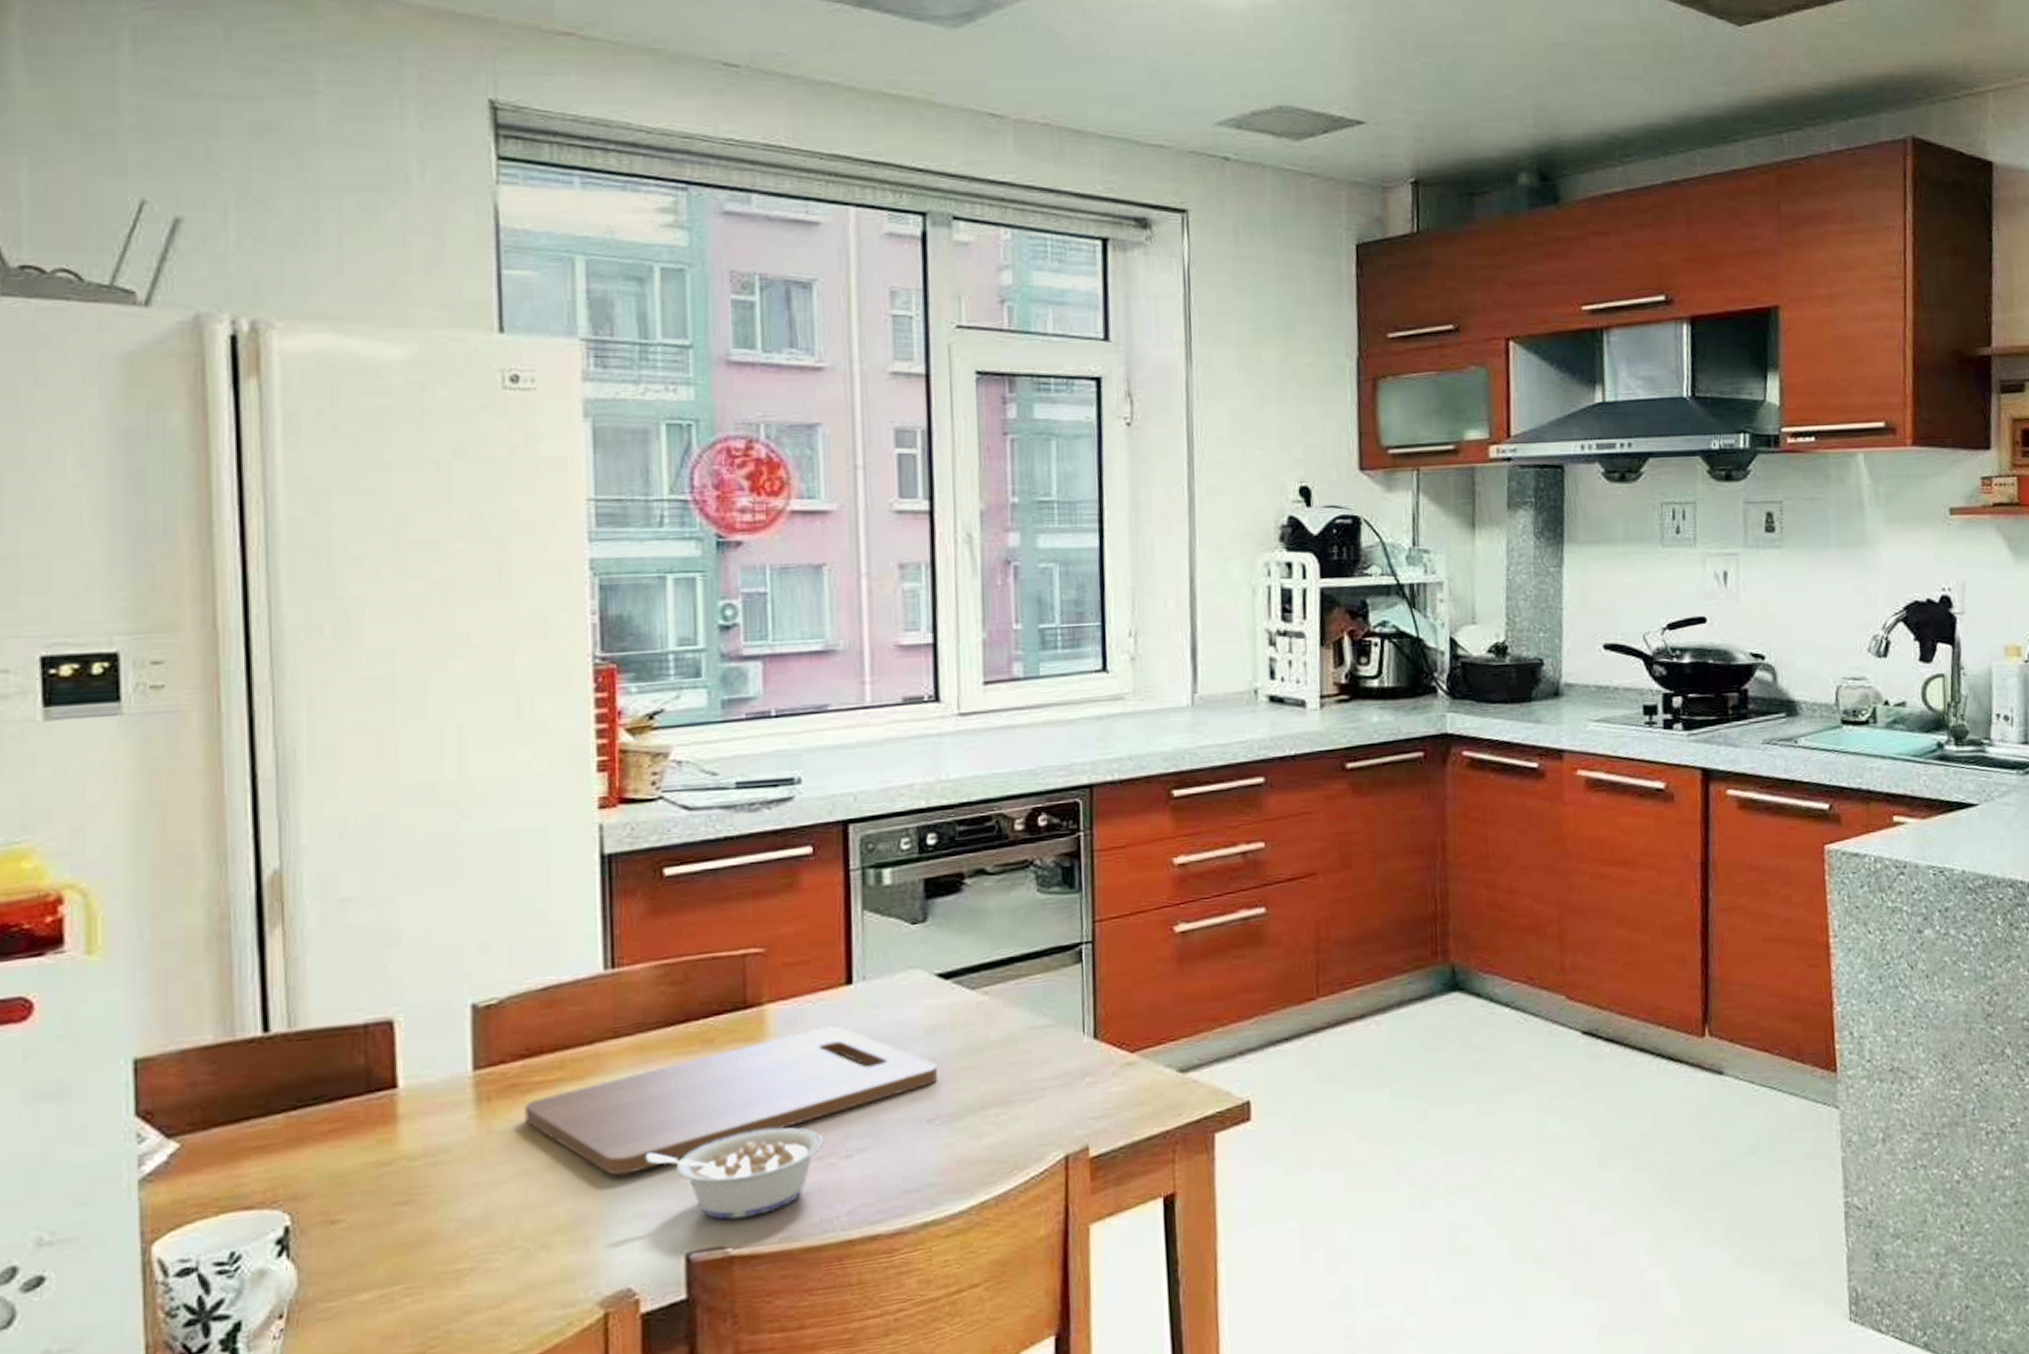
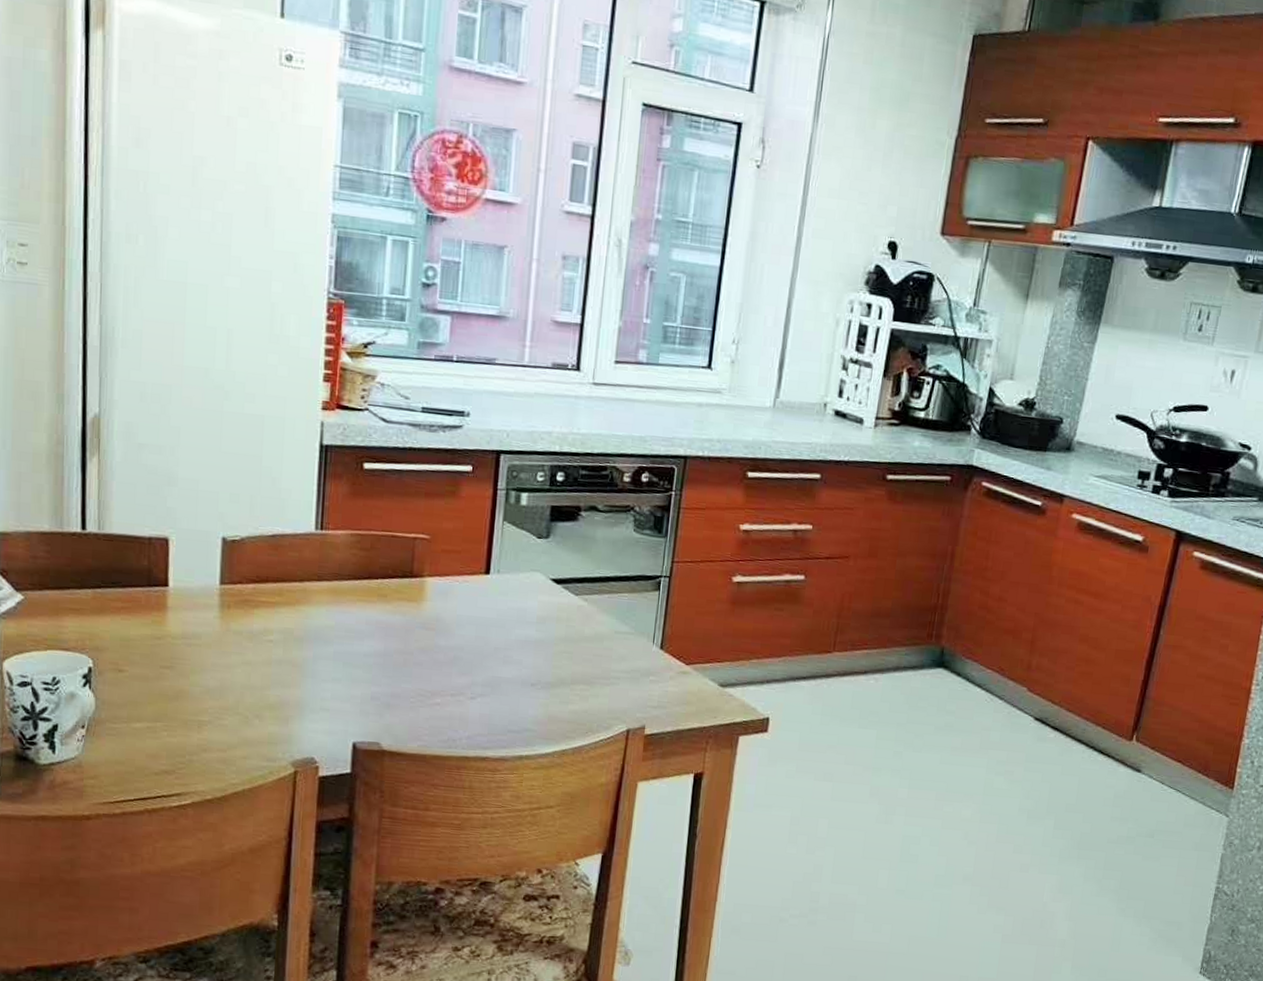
cutting board: present [525,1026,938,1176] -> none [252,601,544,679]
legume: present [646,1127,824,1220] -> none [332,665,457,726]

